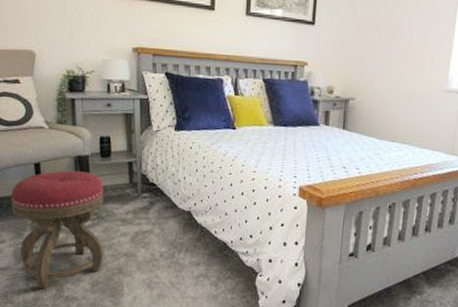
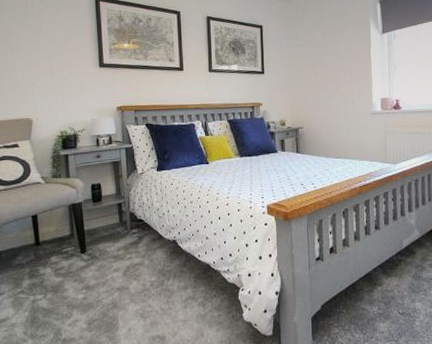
stool: present [11,170,104,289] -> none [10,217,99,335]

